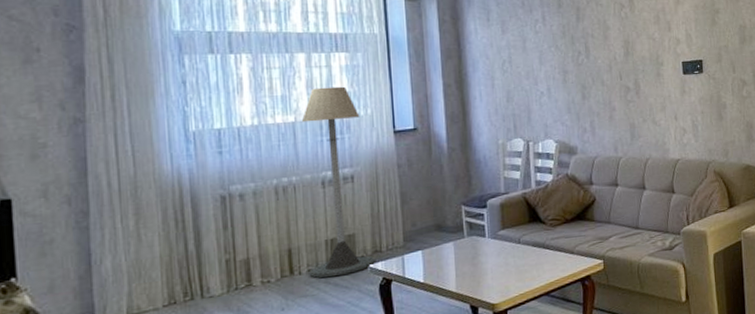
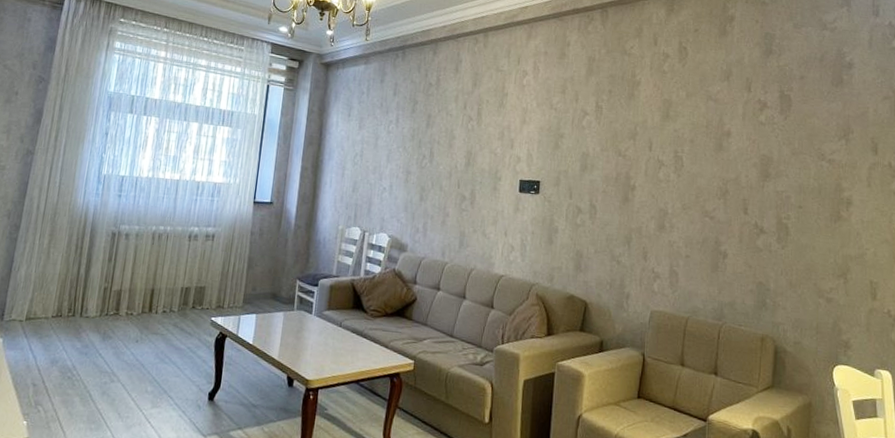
floor lamp: present [302,86,375,278] -> none [164,153,230,322]

